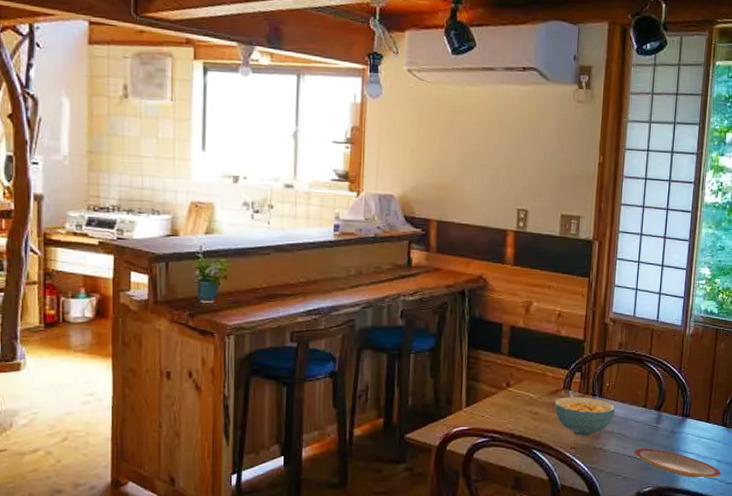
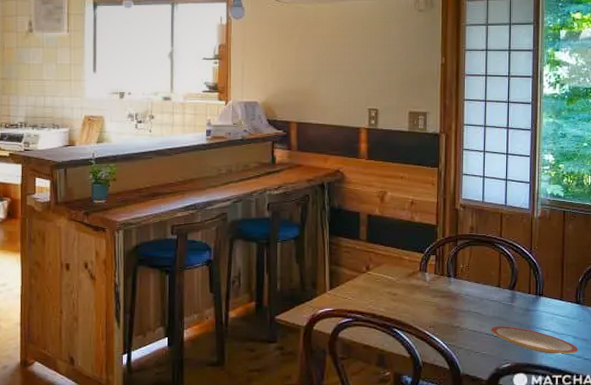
cereal bowl: present [555,396,616,436] -> none [413,278,471,315]

